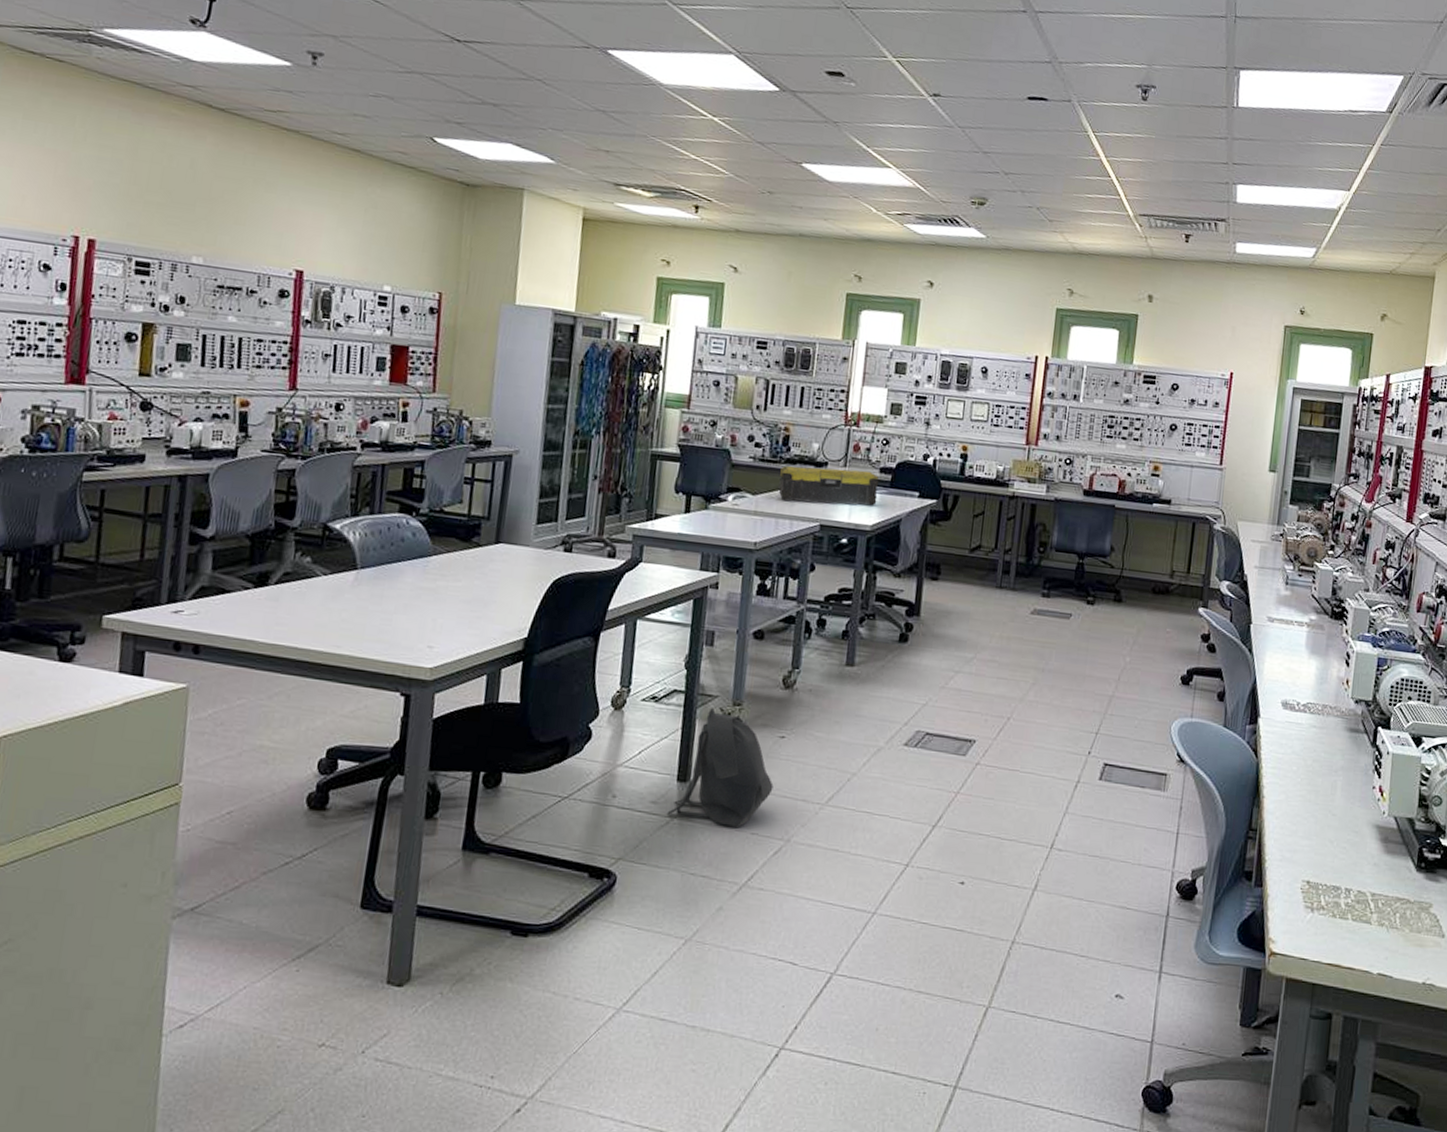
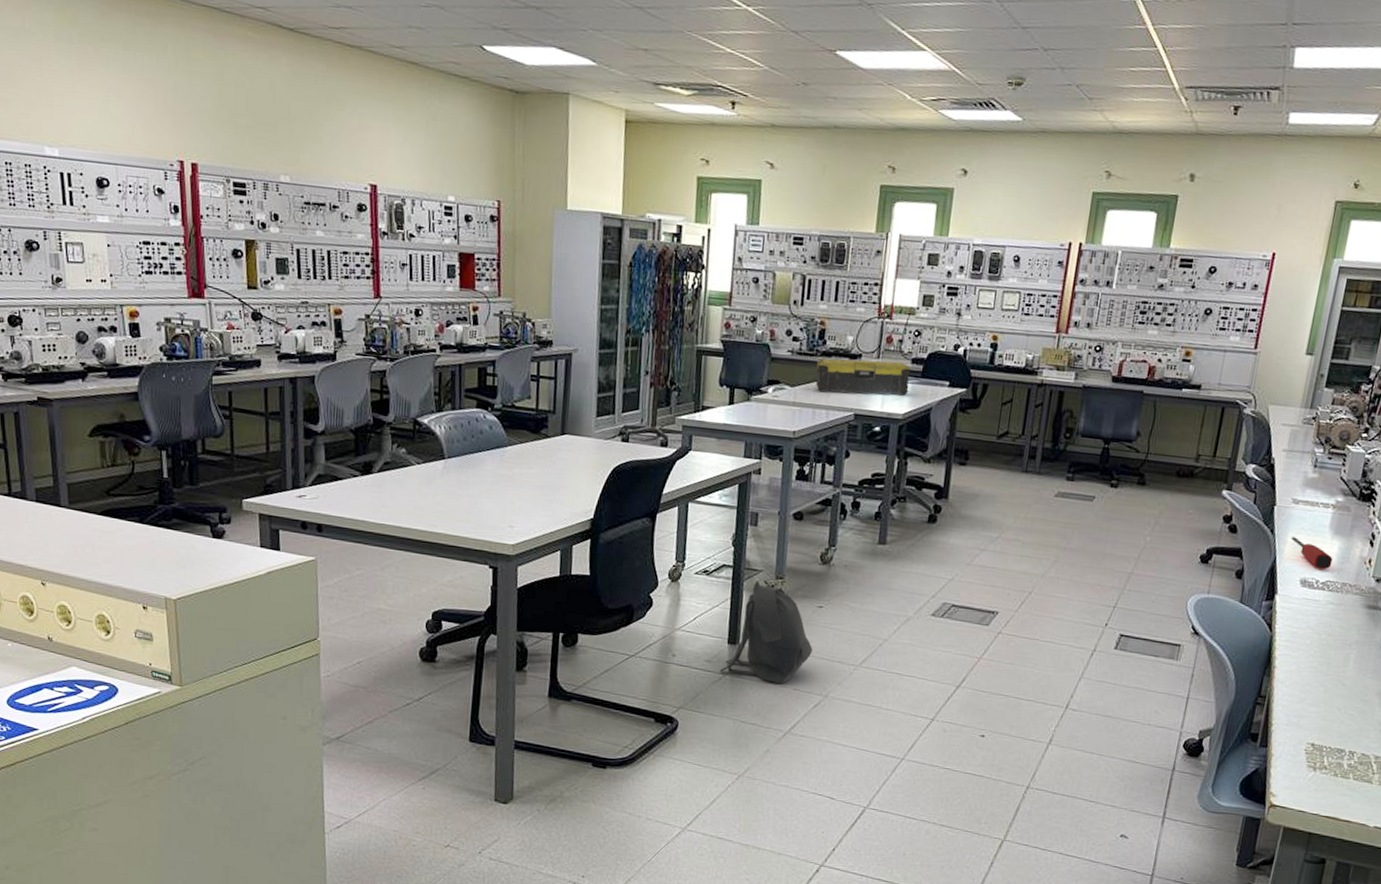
screwdriver: none [1269,656,1312,691] -> present [1291,536,1333,570]

